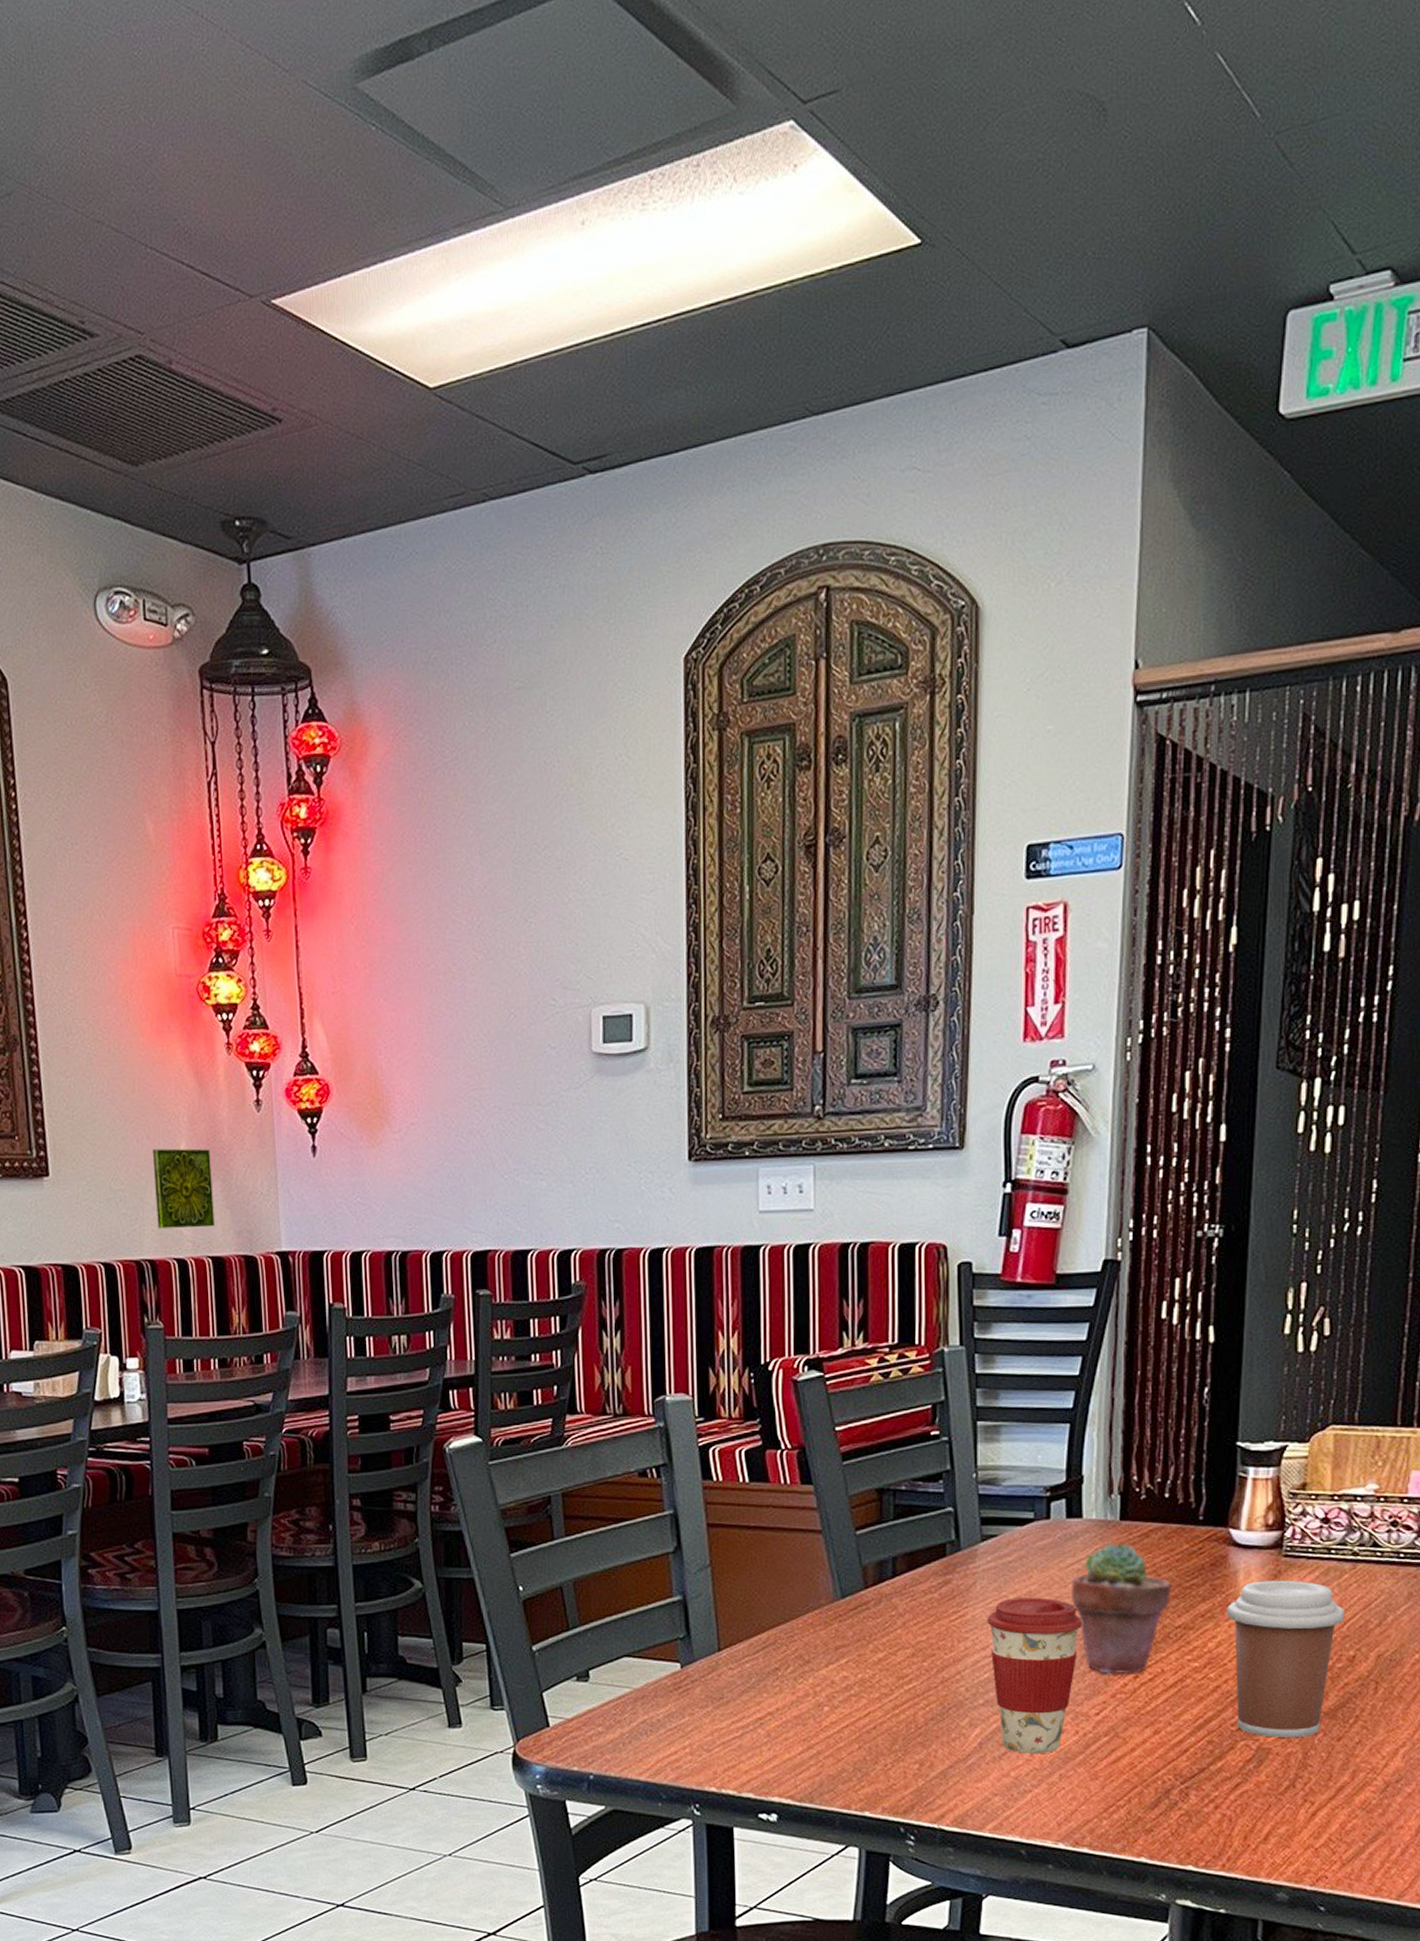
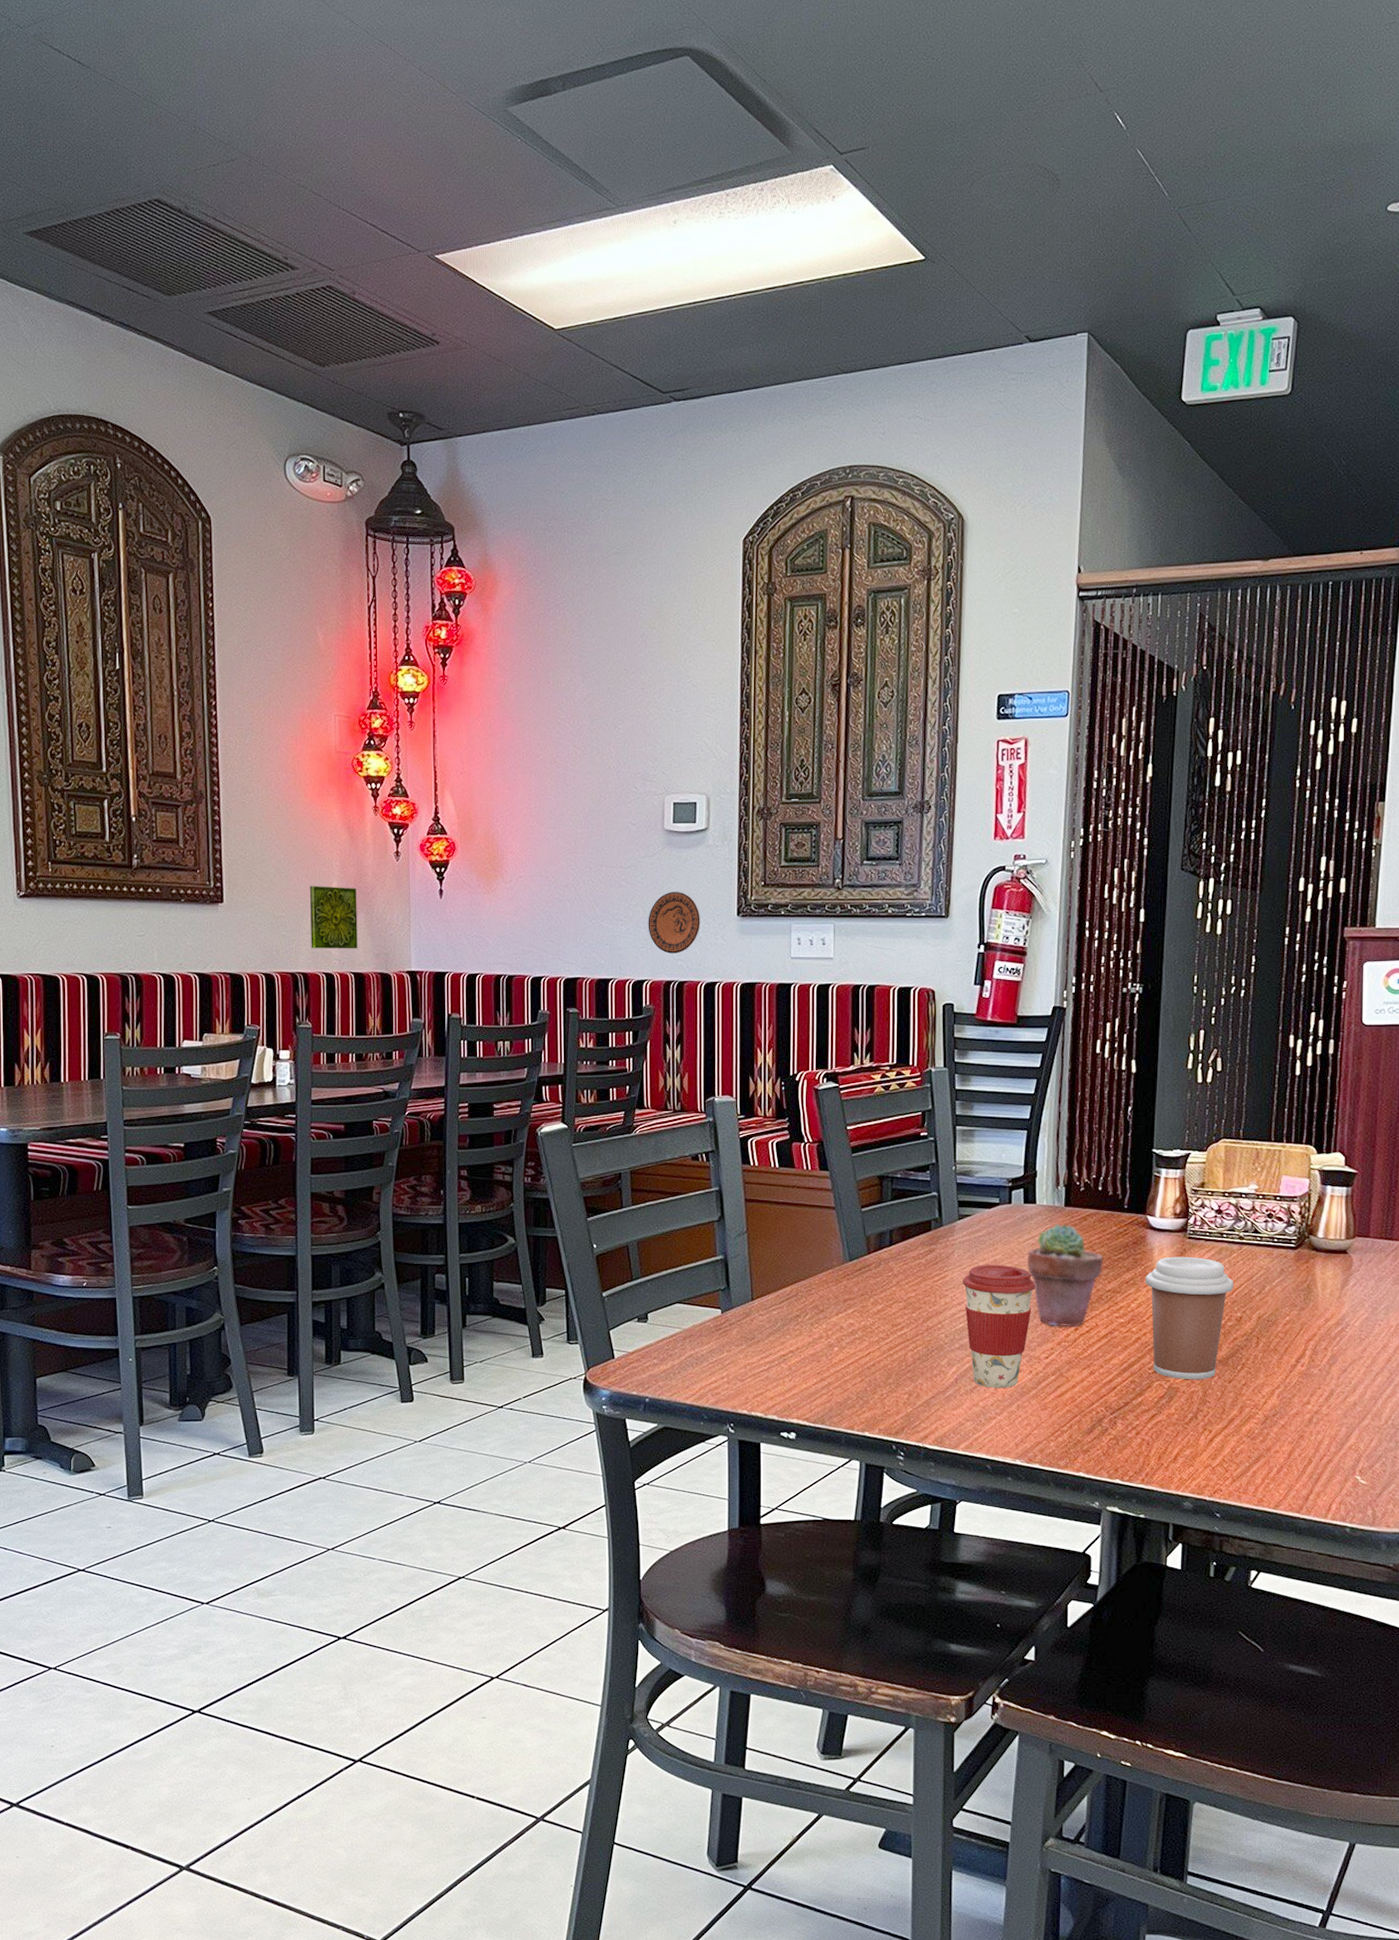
decorative plate: none [574,1133,642,1214] -> present [648,892,700,954]

